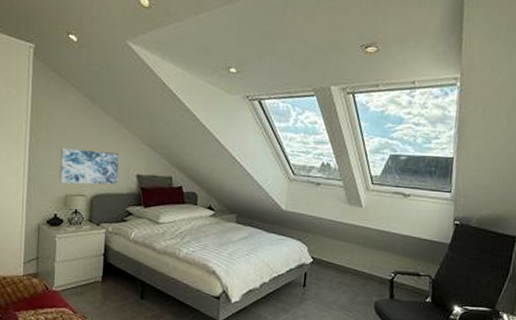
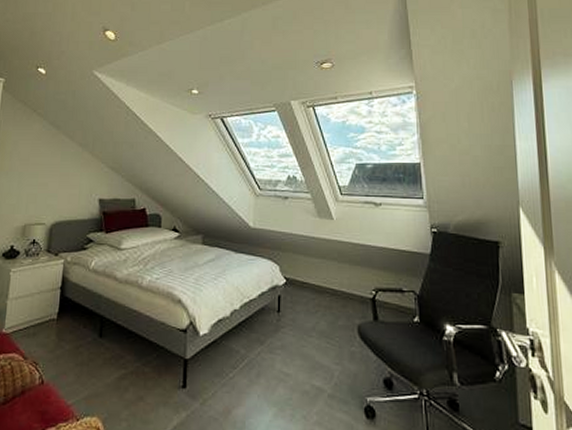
wall art: present [60,148,119,185] -> none [19,176,81,213]

